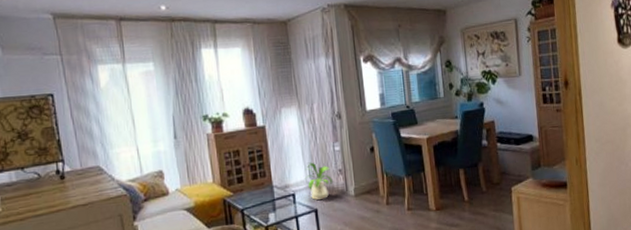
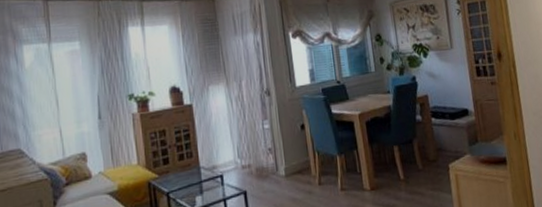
house plant: present [304,162,333,200] -> none [232,141,262,181]

